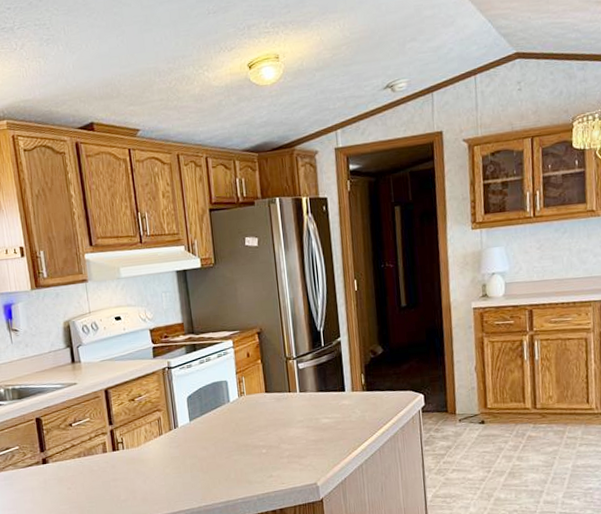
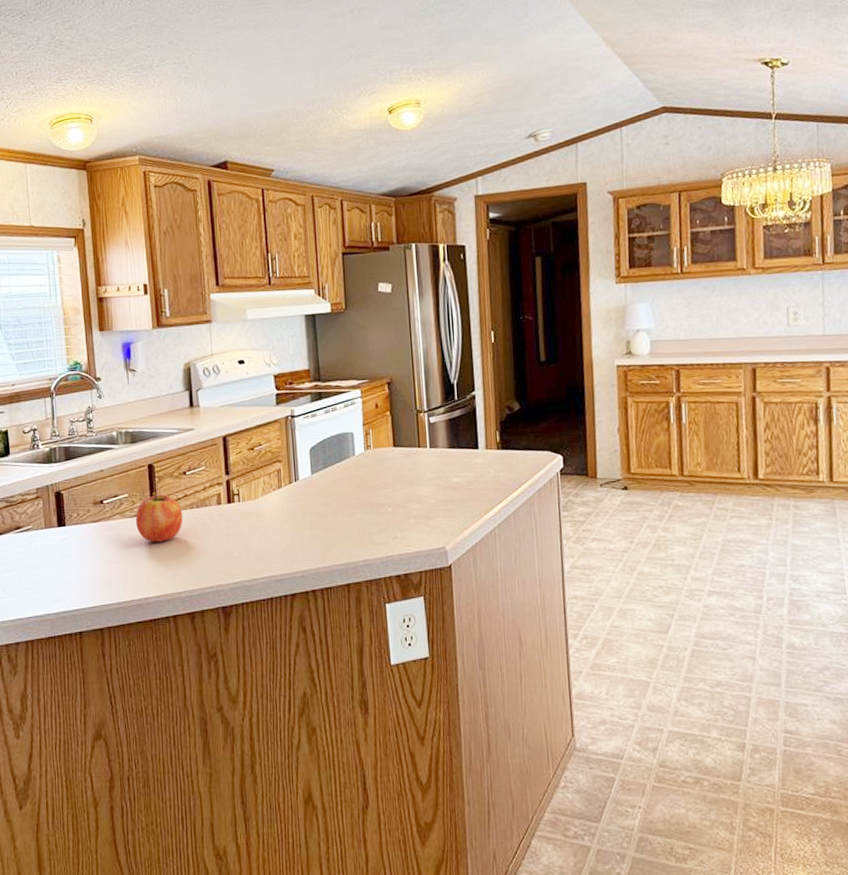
fruit: none [27,443,72,490] -> present [135,491,183,542]

